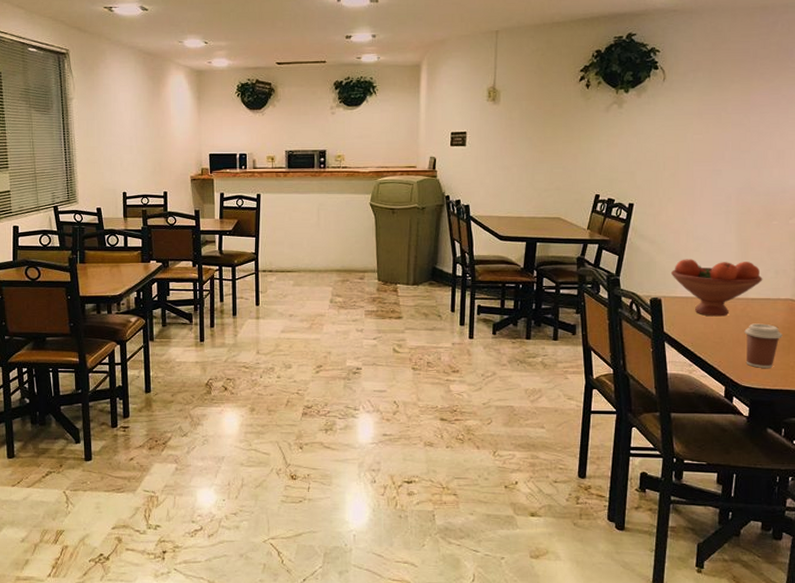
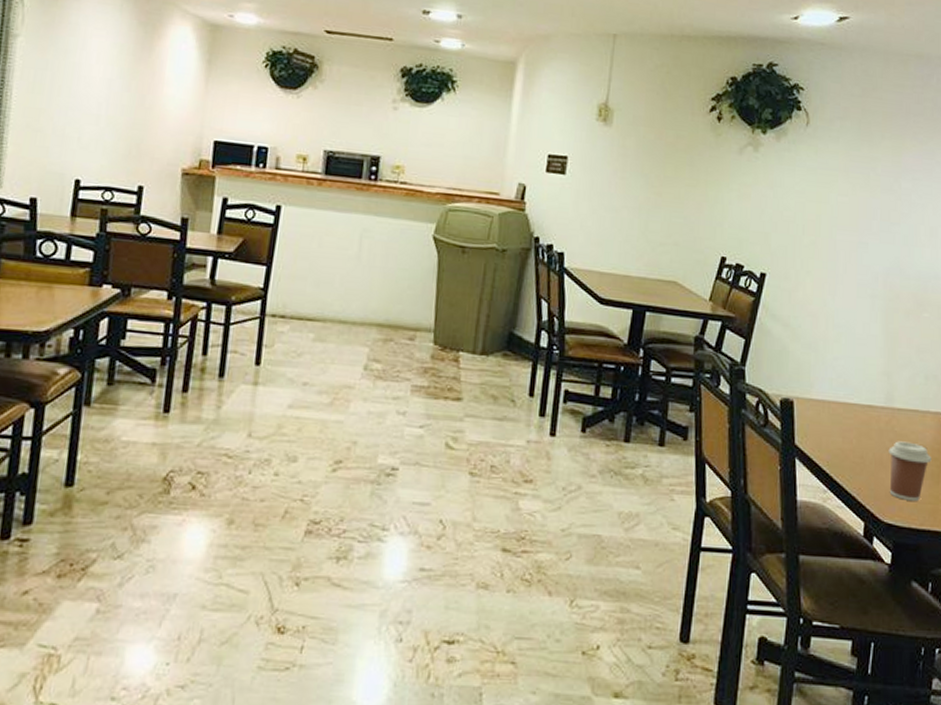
fruit bowl: present [670,259,763,317] -> none [805,350,911,430]

